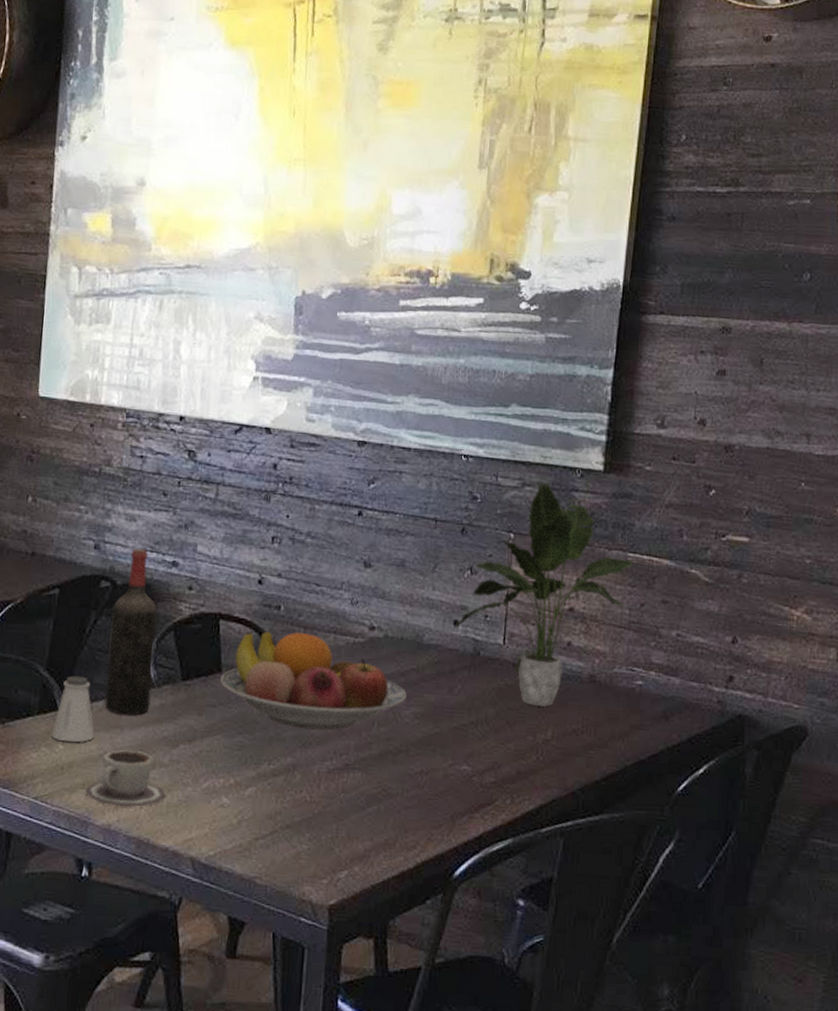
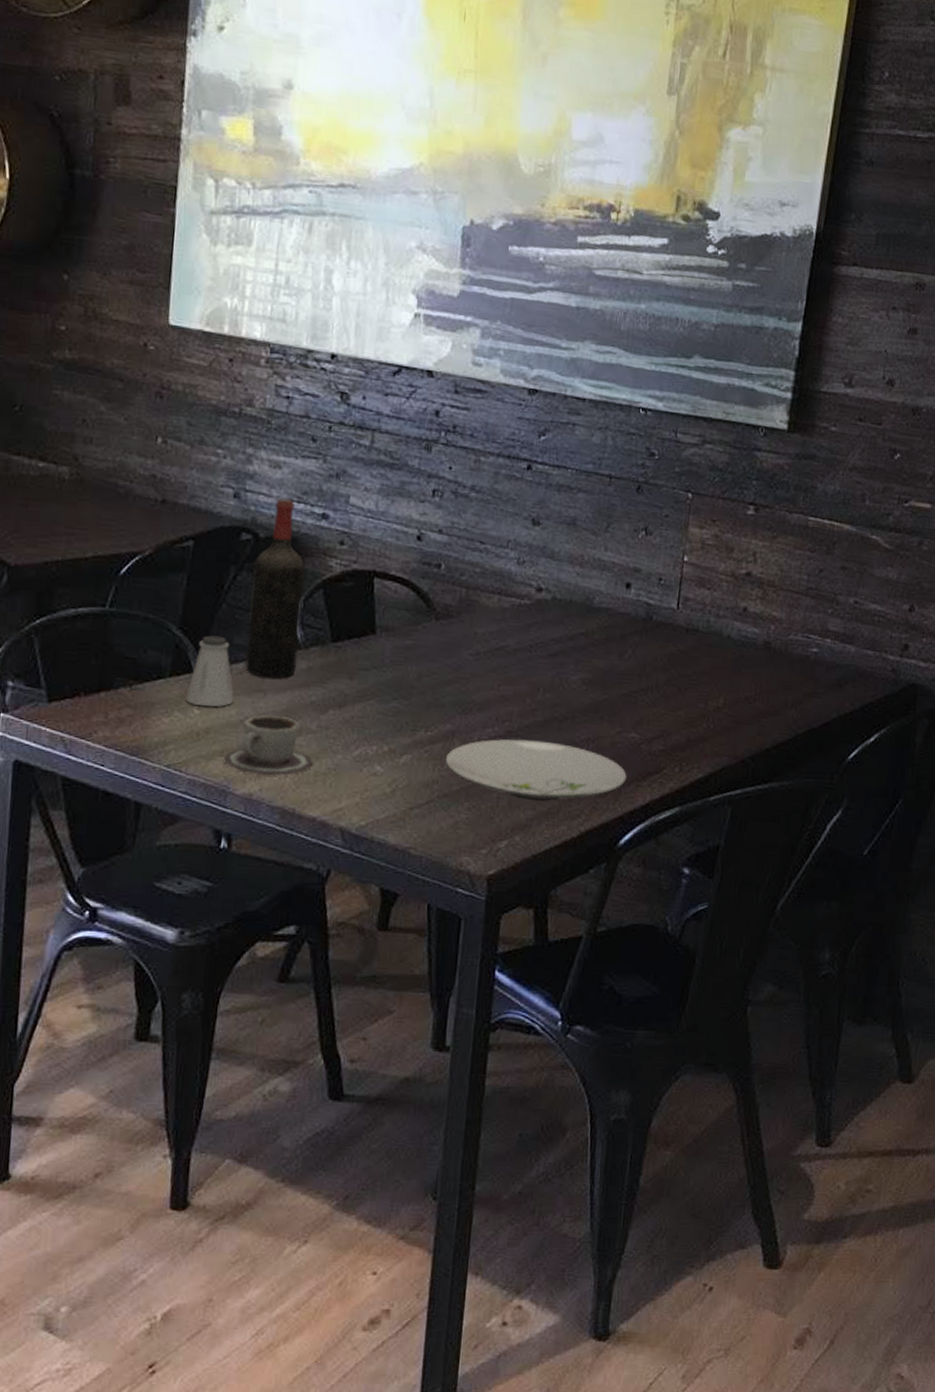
fruit bowl: present [219,631,406,730] -> none [373,590,574,696]
plate: none [286,771,460,832] -> present [444,739,627,801]
potted plant: present [454,483,634,707] -> none [626,441,814,673]

